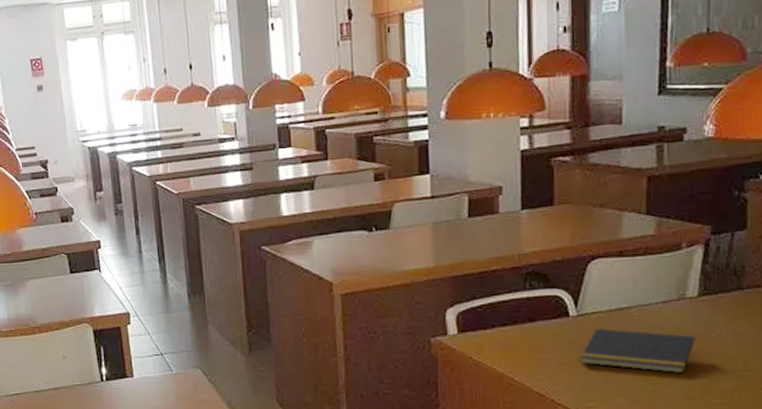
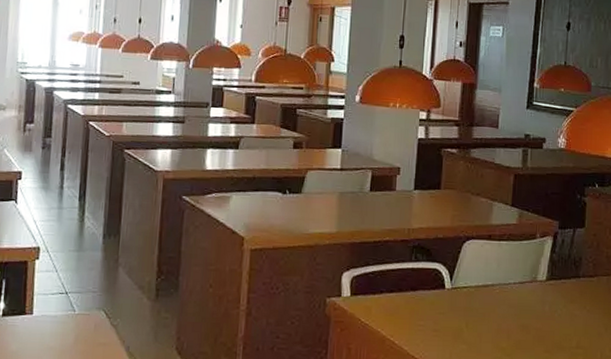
notepad: present [580,328,695,374] -> none [450,302,542,347]

